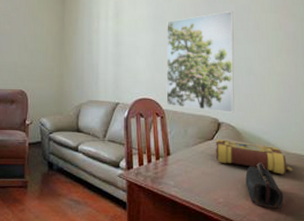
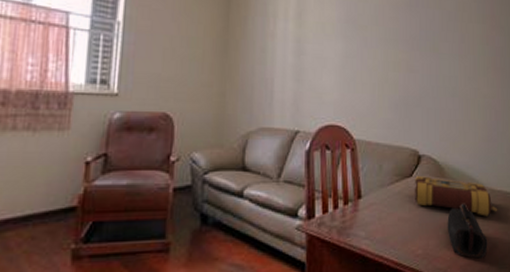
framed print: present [166,10,234,113] -> none [358,17,438,143]

